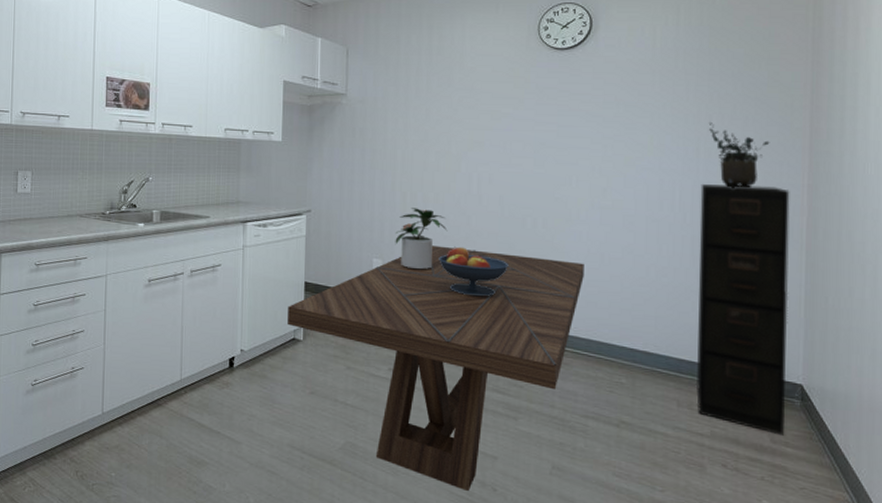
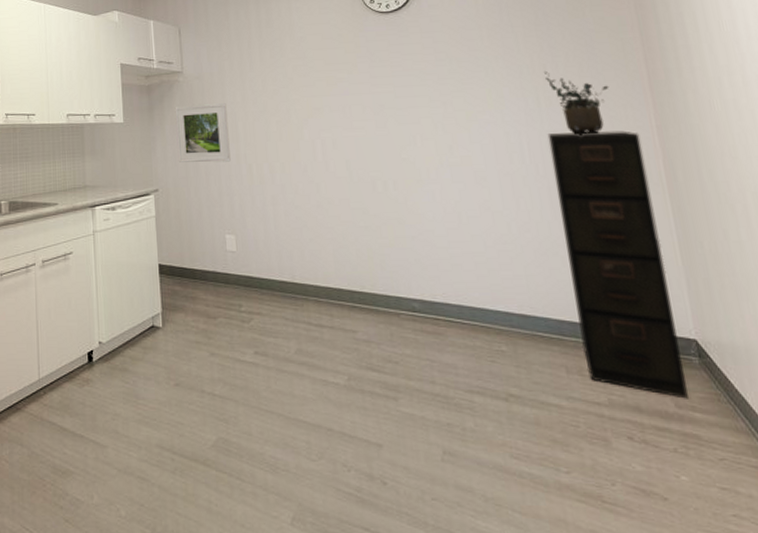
dining table: present [287,245,584,491] -> none [144,216,445,486]
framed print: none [333,129,387,188] -> present [175,103,231,163]
potted plant: present [395,208,448,270] -> none [245,179,298,243]
fruit bowl: present [439,246,508,297] -> none [292,216,365,267]

